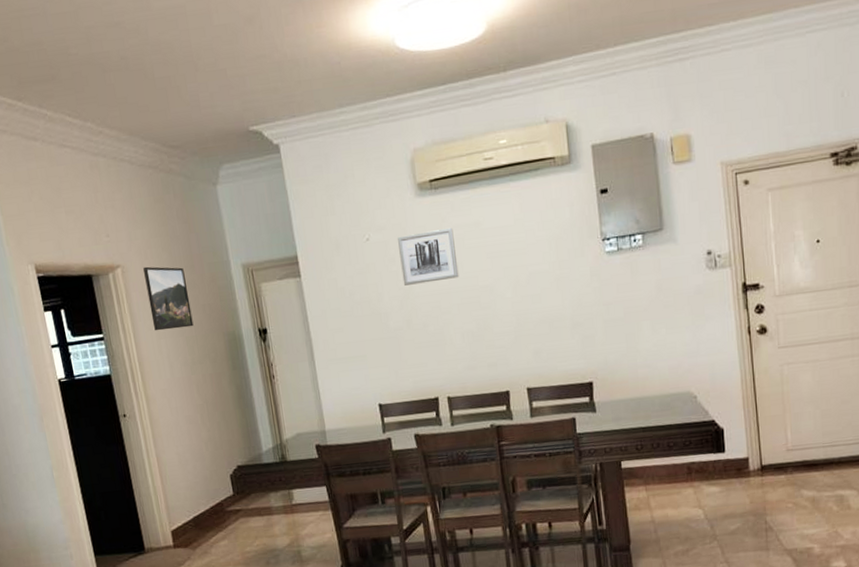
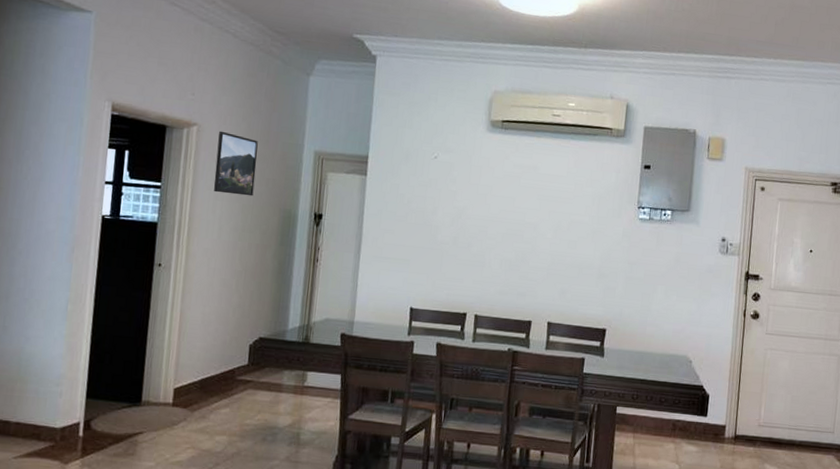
wall art: present [397,228,459,286] -> none [458,162,513,210]

